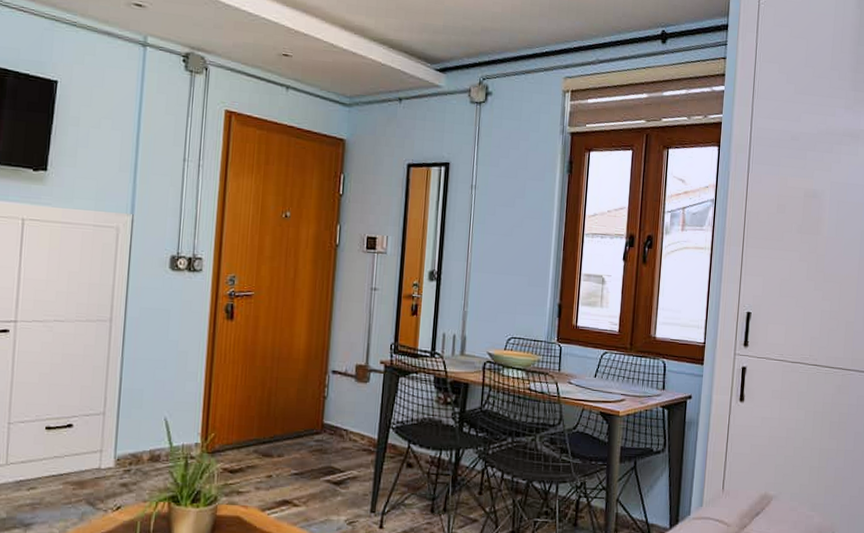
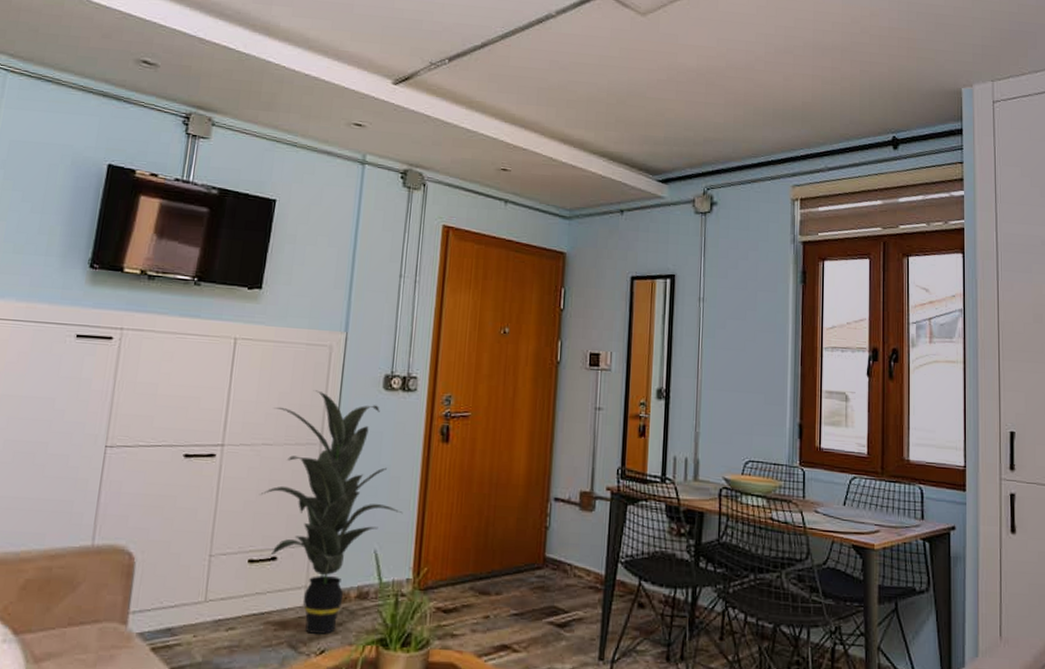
indoor plant: none [54,270,191,493] -> present [260,390,403,634]

